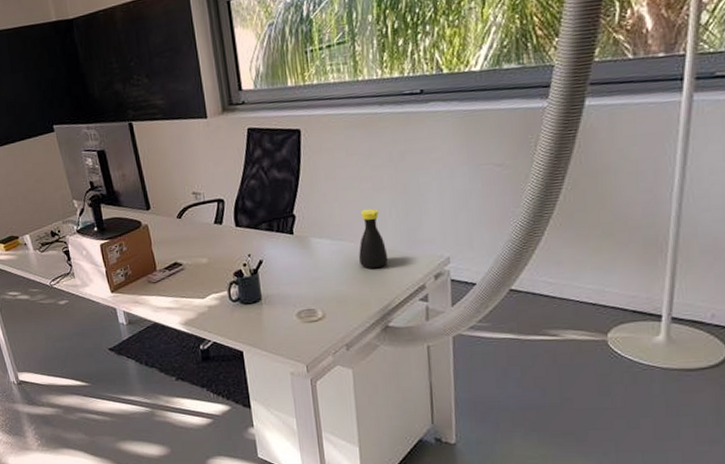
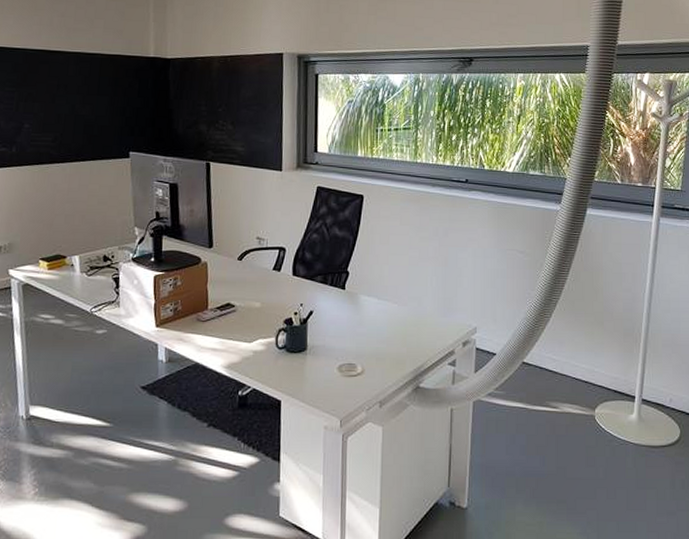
bottle: present [359,208,389,268] -> none [401,275,426,330]

